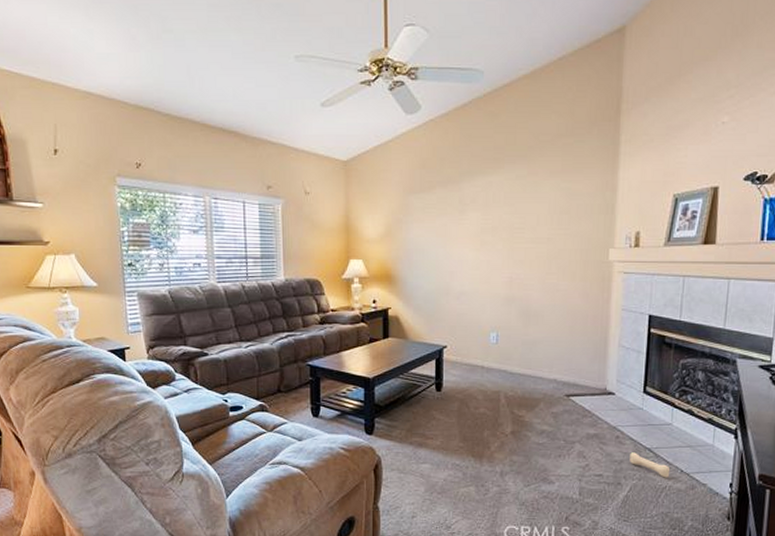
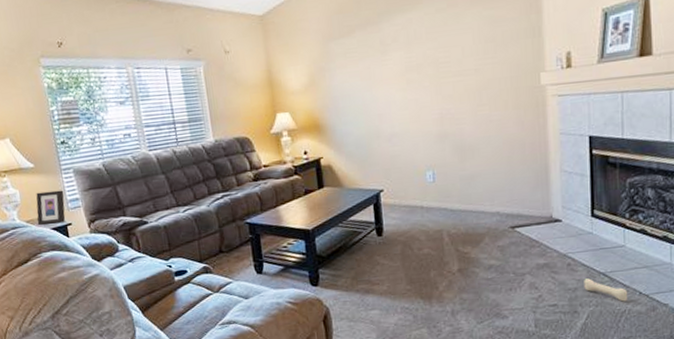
picture frame: none [94,312,126,345] -> present [36,190,66,225]

